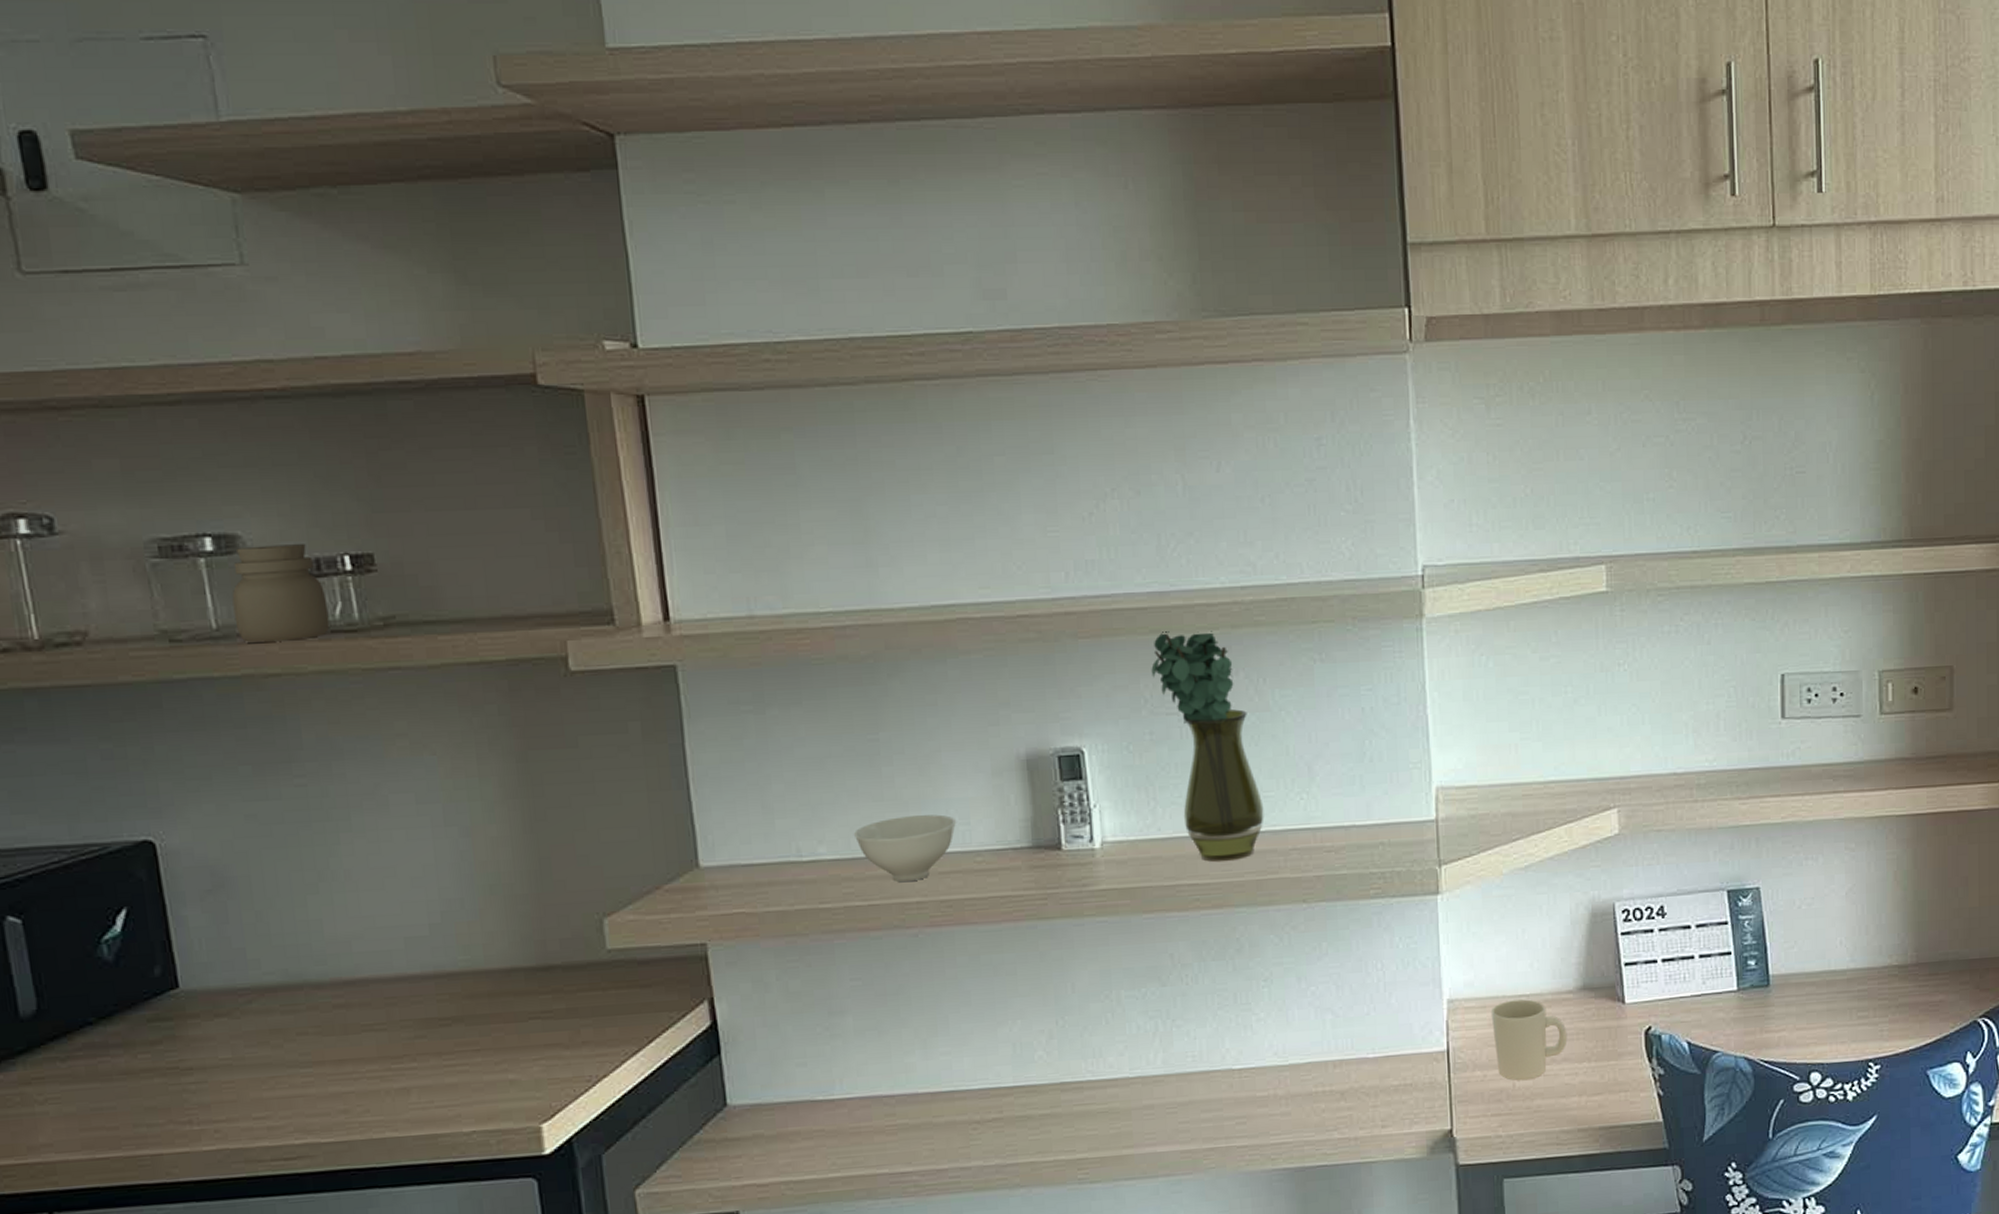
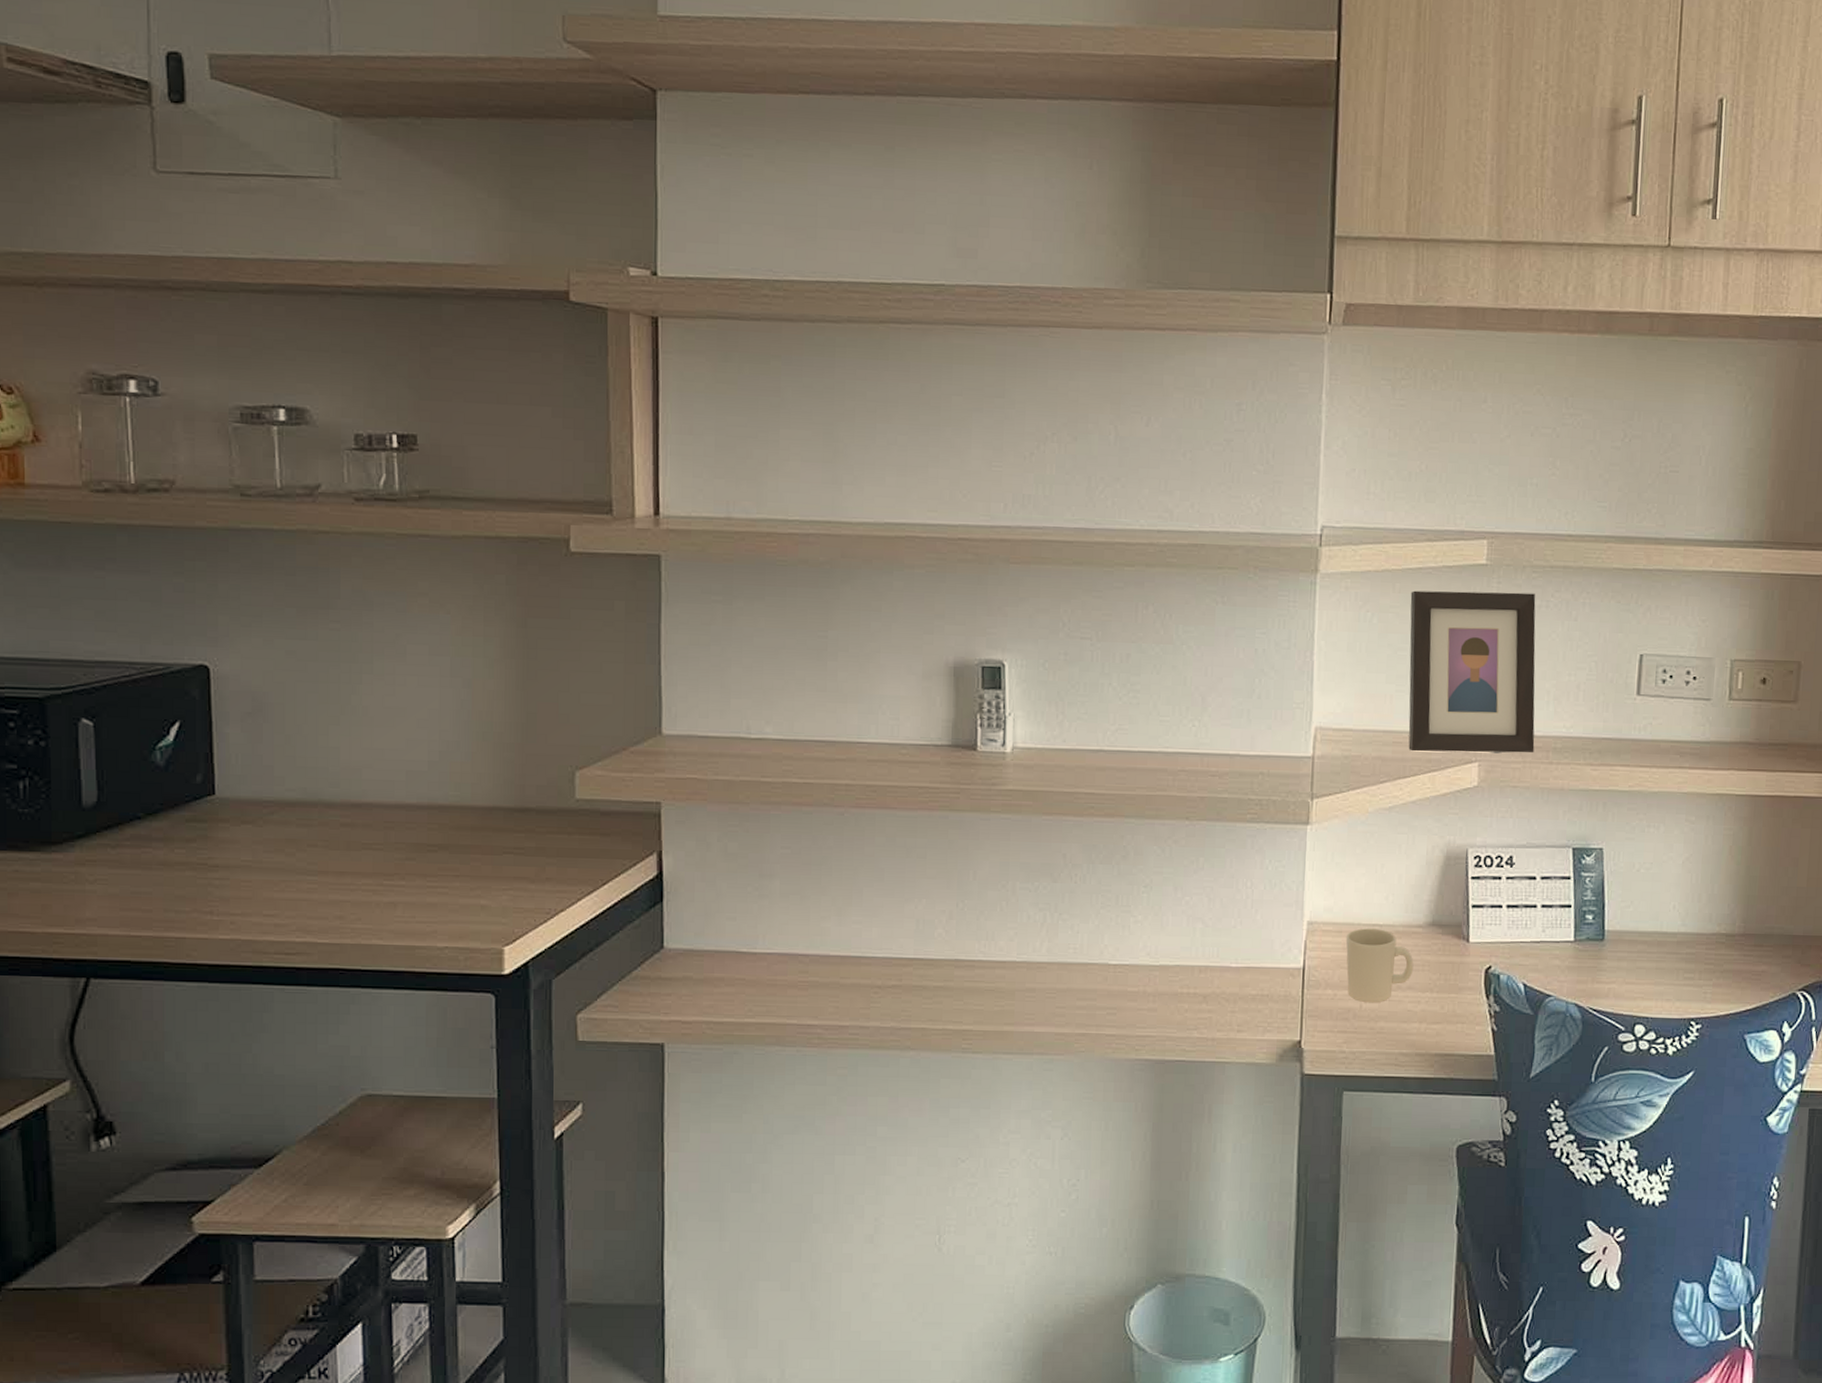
jar: present [232,544,330,643] -> none [296,420,374,504]
bowl: present [853,814,957,883] -> none [797,707,888,766]
vase: present [1151,631,1264,863] -> none [1071,564,1159,776]
picture frame: none [1527,618,1677,803] -> present [1408,590,1536,753]

